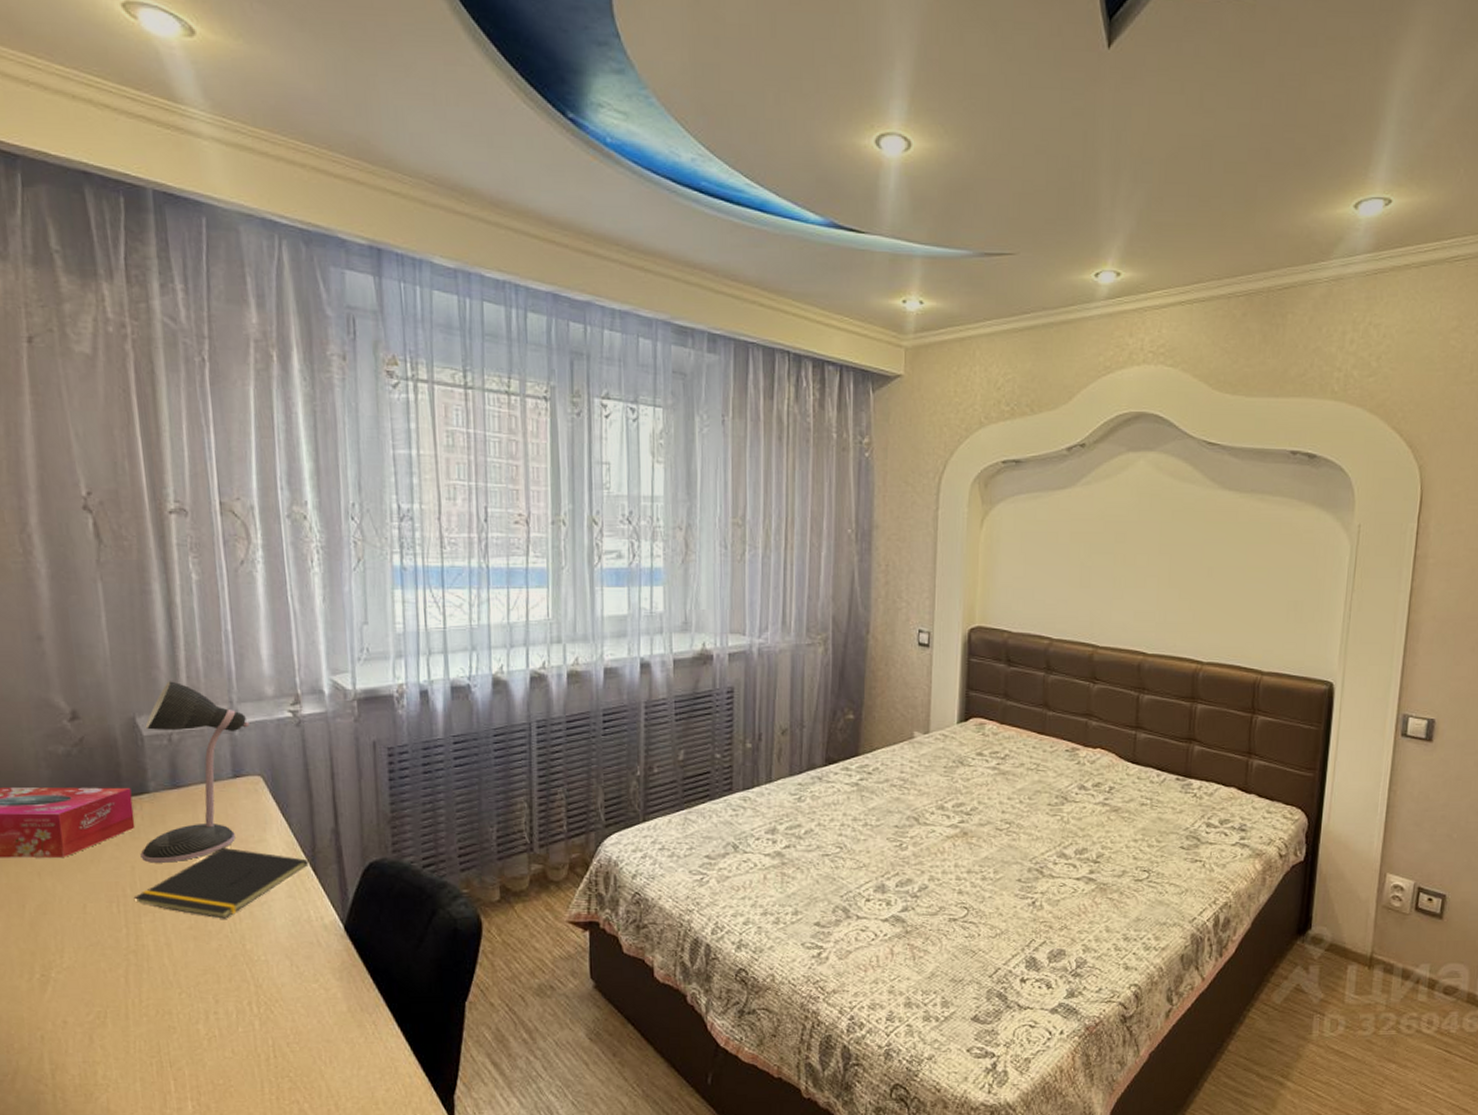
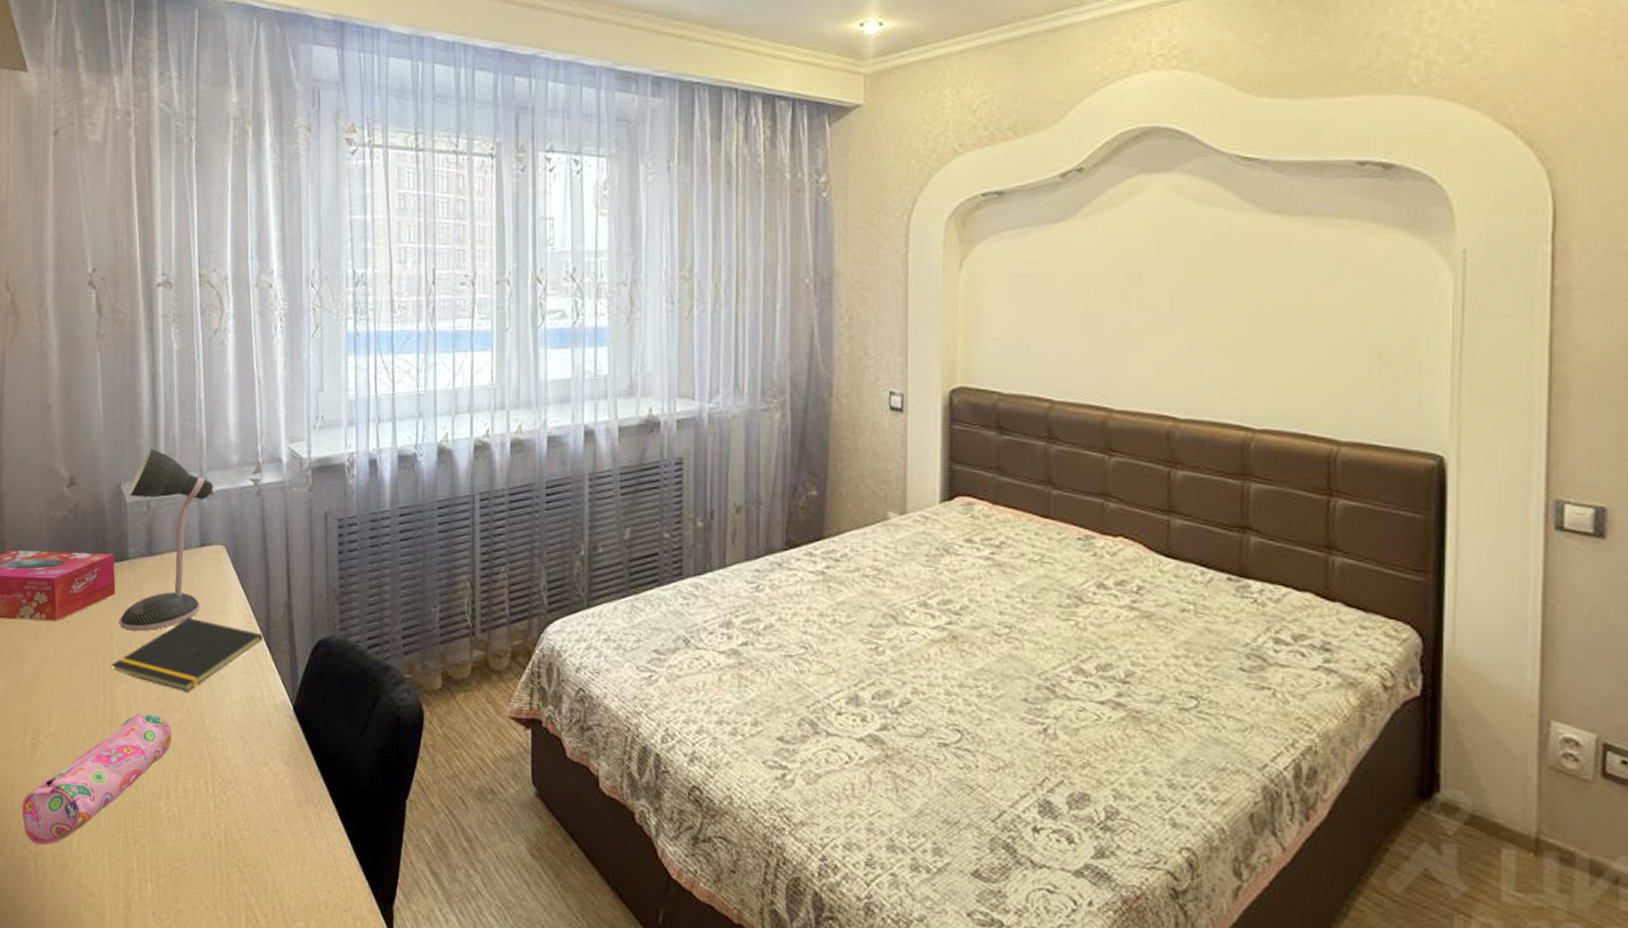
pencil case: none [32,942,209,1078] -> present [21,713,172,845]

